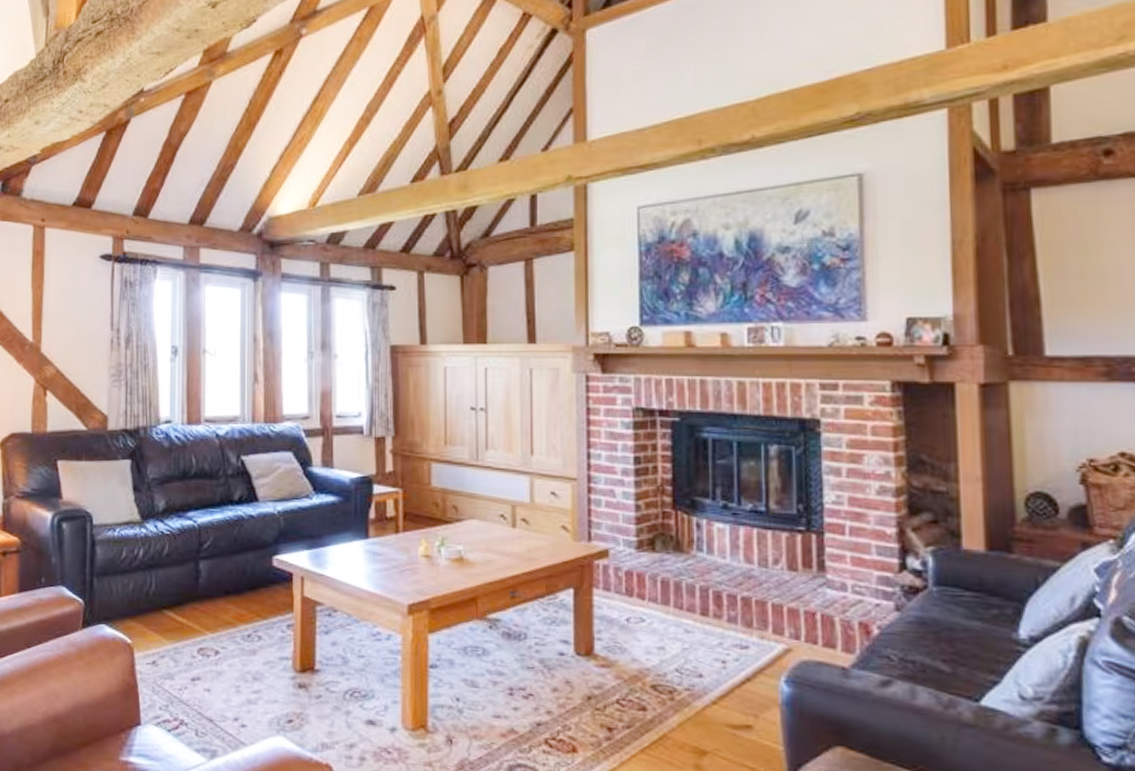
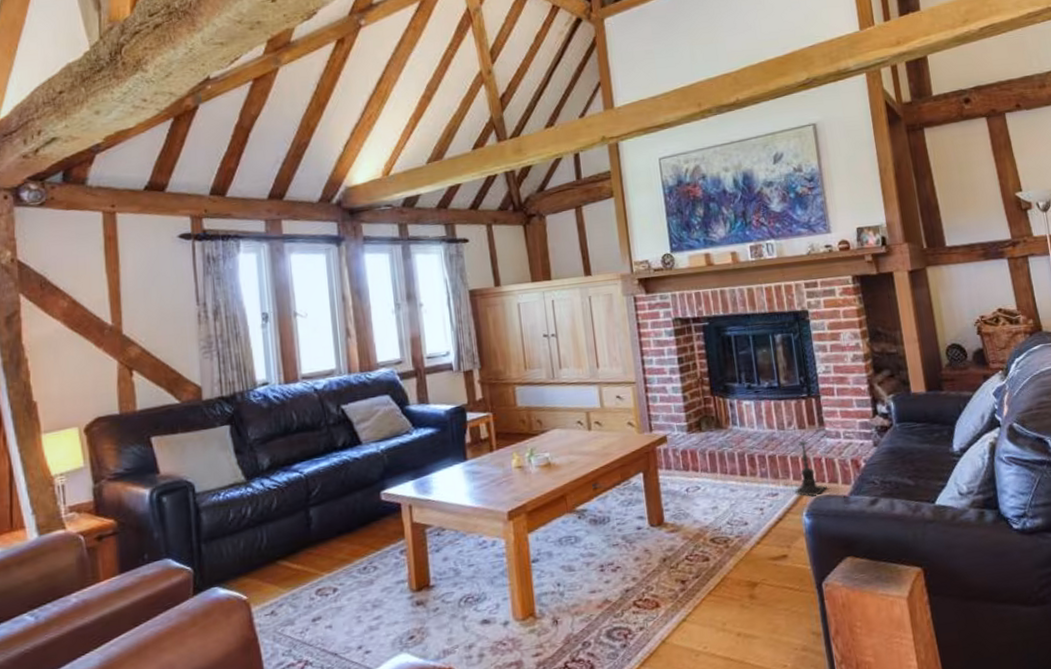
candle holder: none [772,583,819,662] -> present [794,439,827,497]

